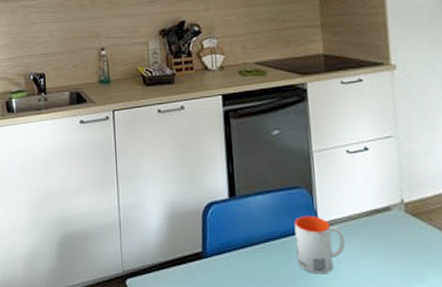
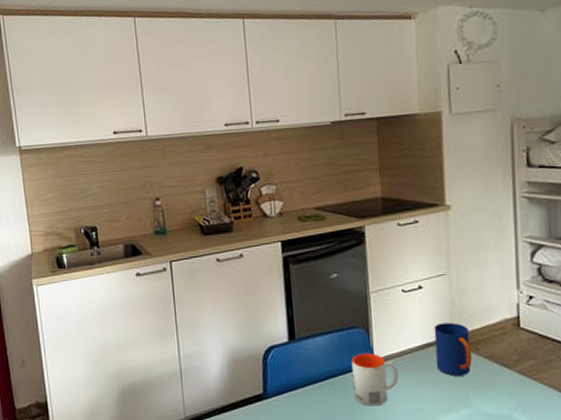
mug: none [382,188,425,247] -> present [434,322,473,376]

